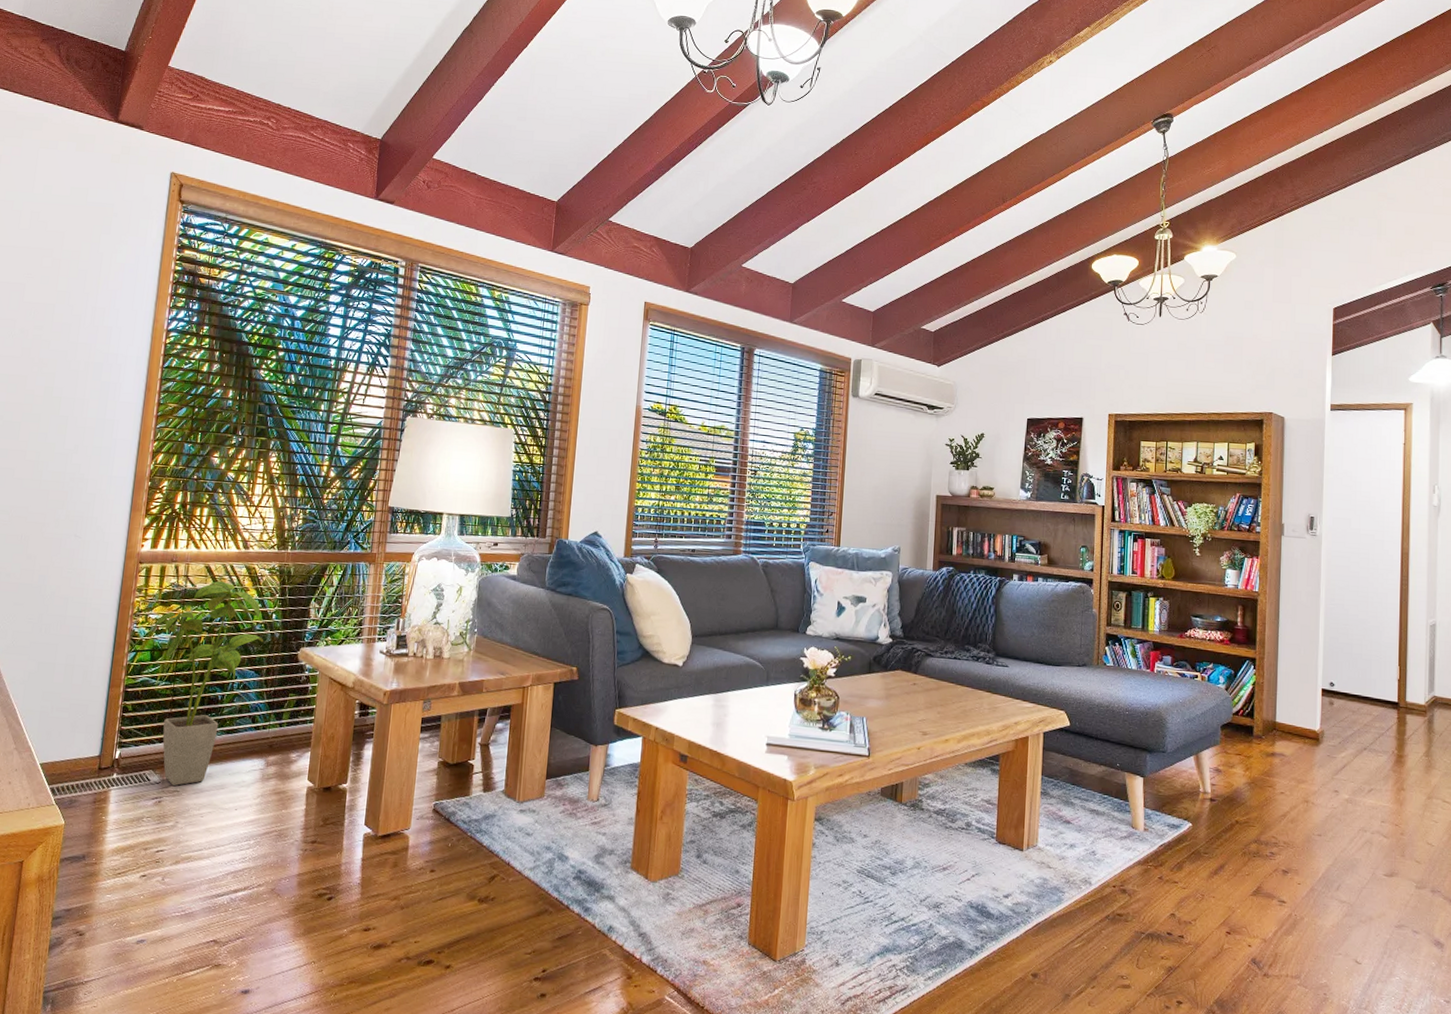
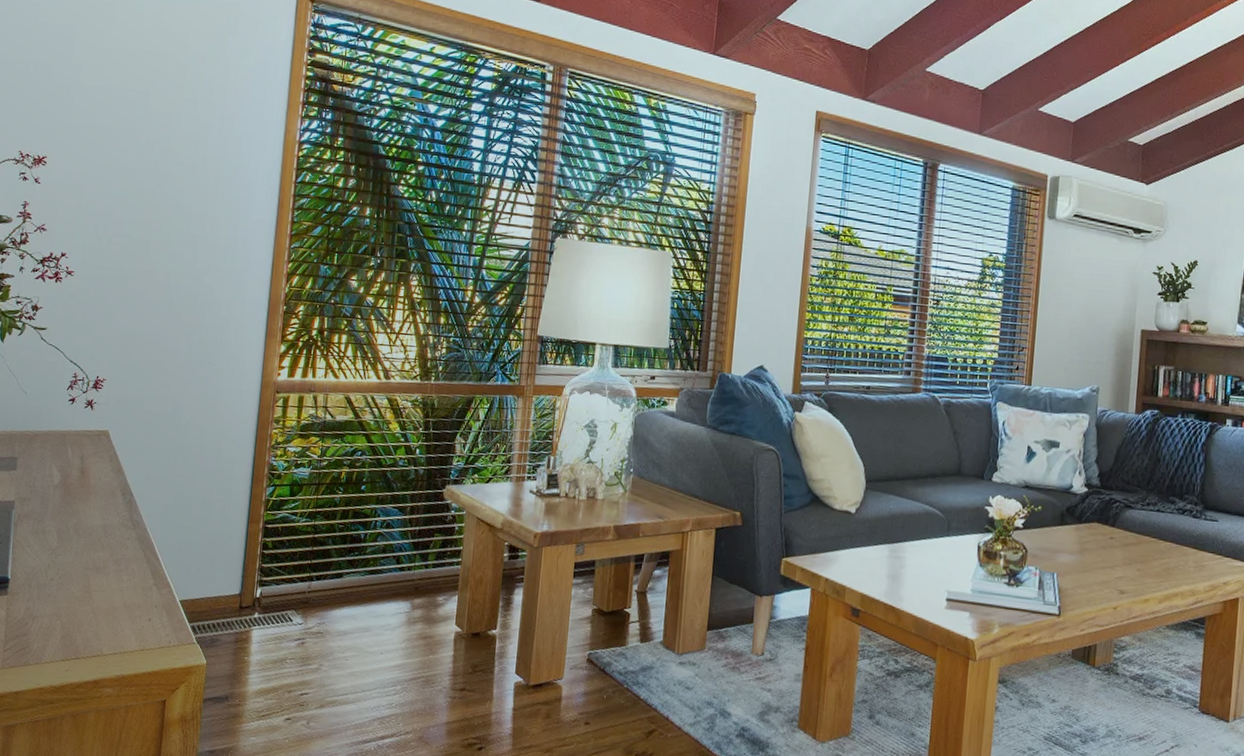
house plant: present [152,580,264,786] -> none [291,412,408,627]

